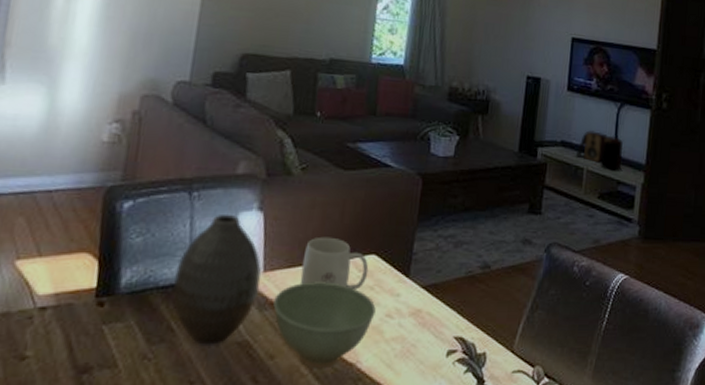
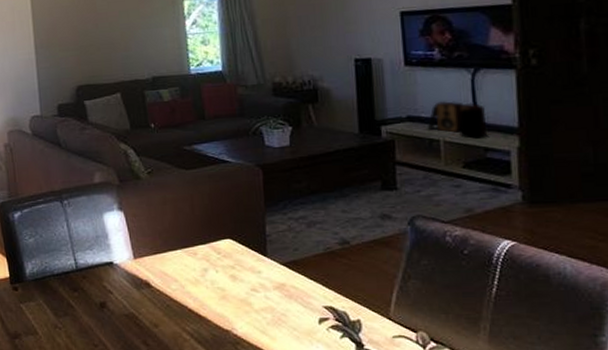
vase: present [173,213,263,345] -> none [63,215,134,317]
bowl: present [273,281,376,369] -> none [148,264,241,335]
mug: present [300,236,369,290] -> none [165,227,227,270]

